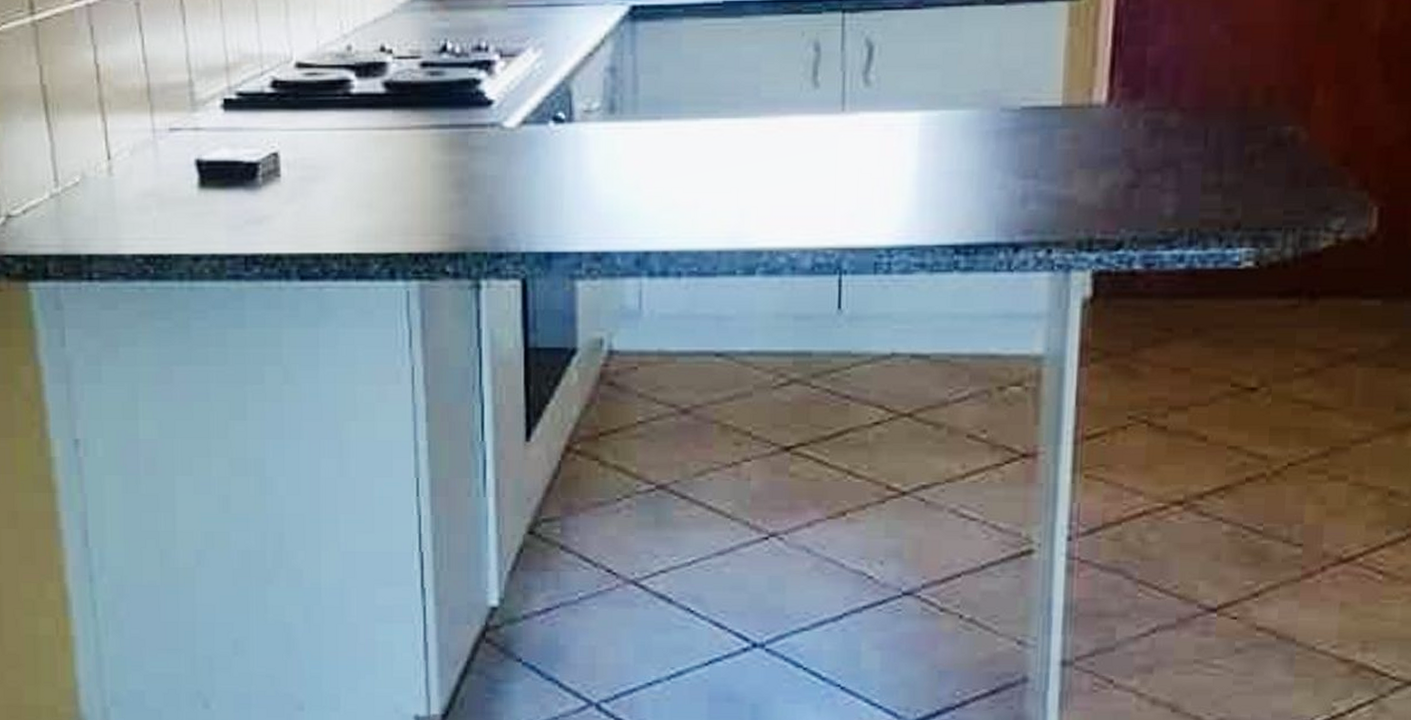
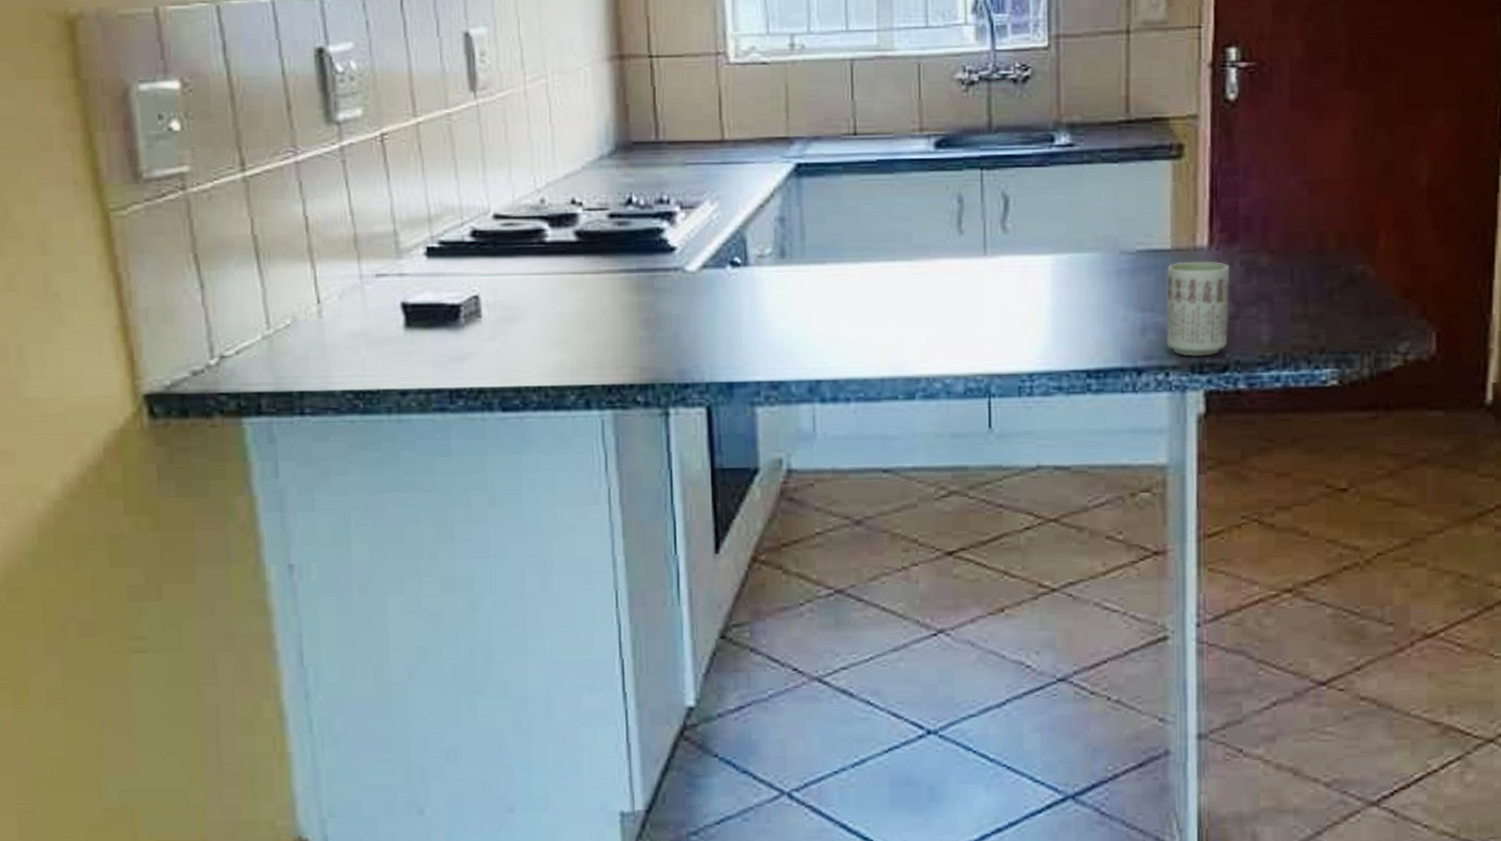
cup: none [1050,120,1131,231] -> present [1166,261,1229,356]

